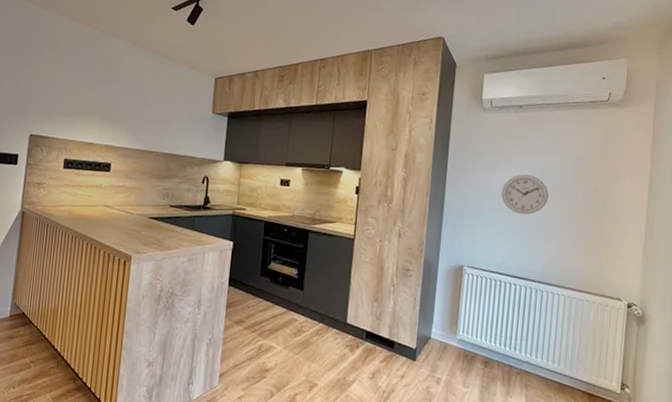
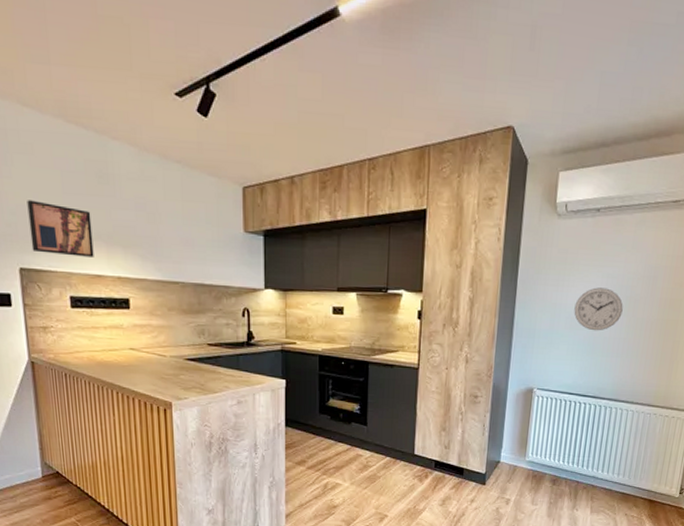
wall art: none [42,82,93,128] -> present [27,200,94,257]

